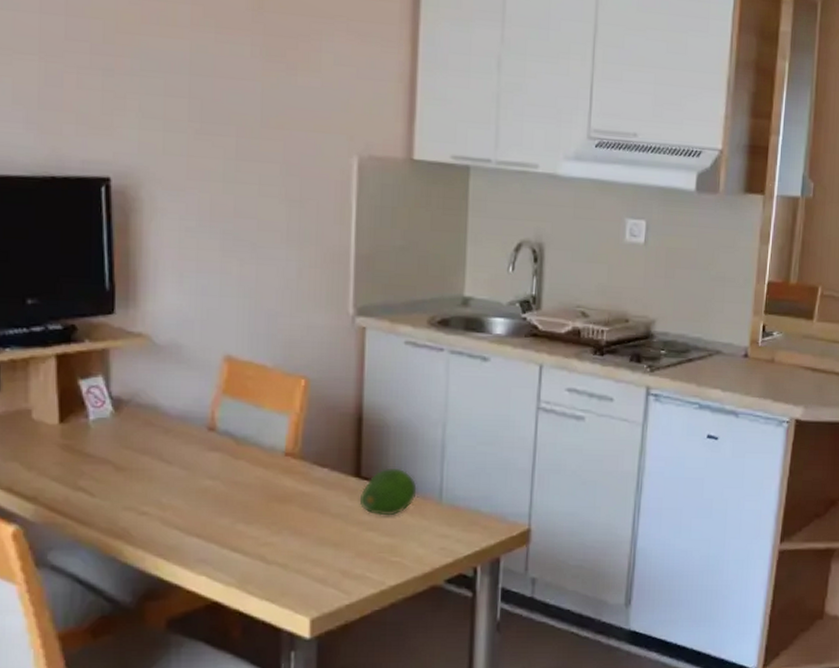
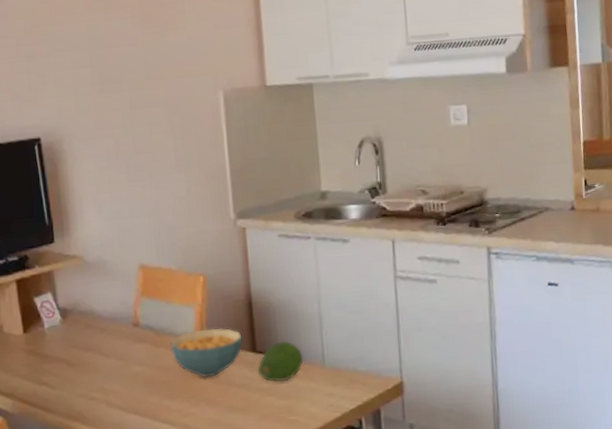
cereal bowl: none [252,443,345,502] -> present [170,327,242,378]

